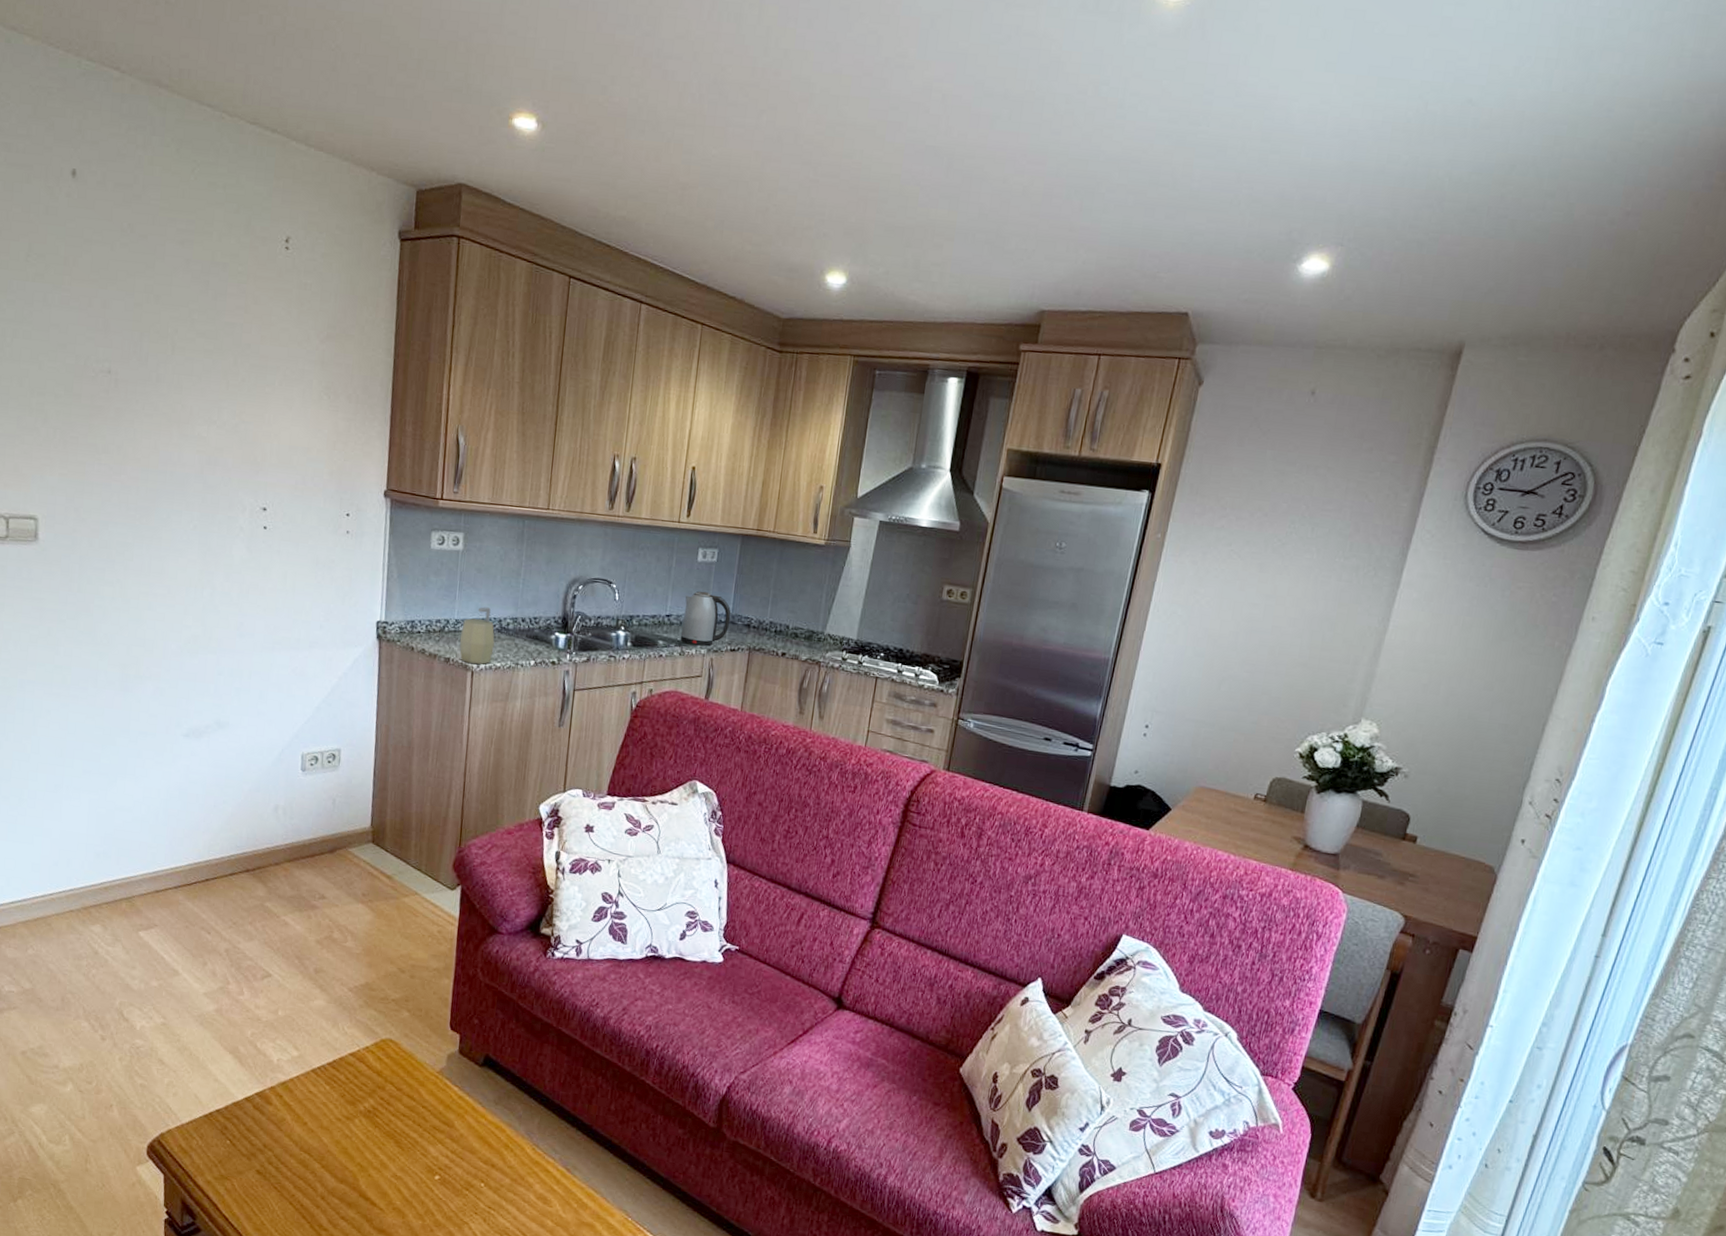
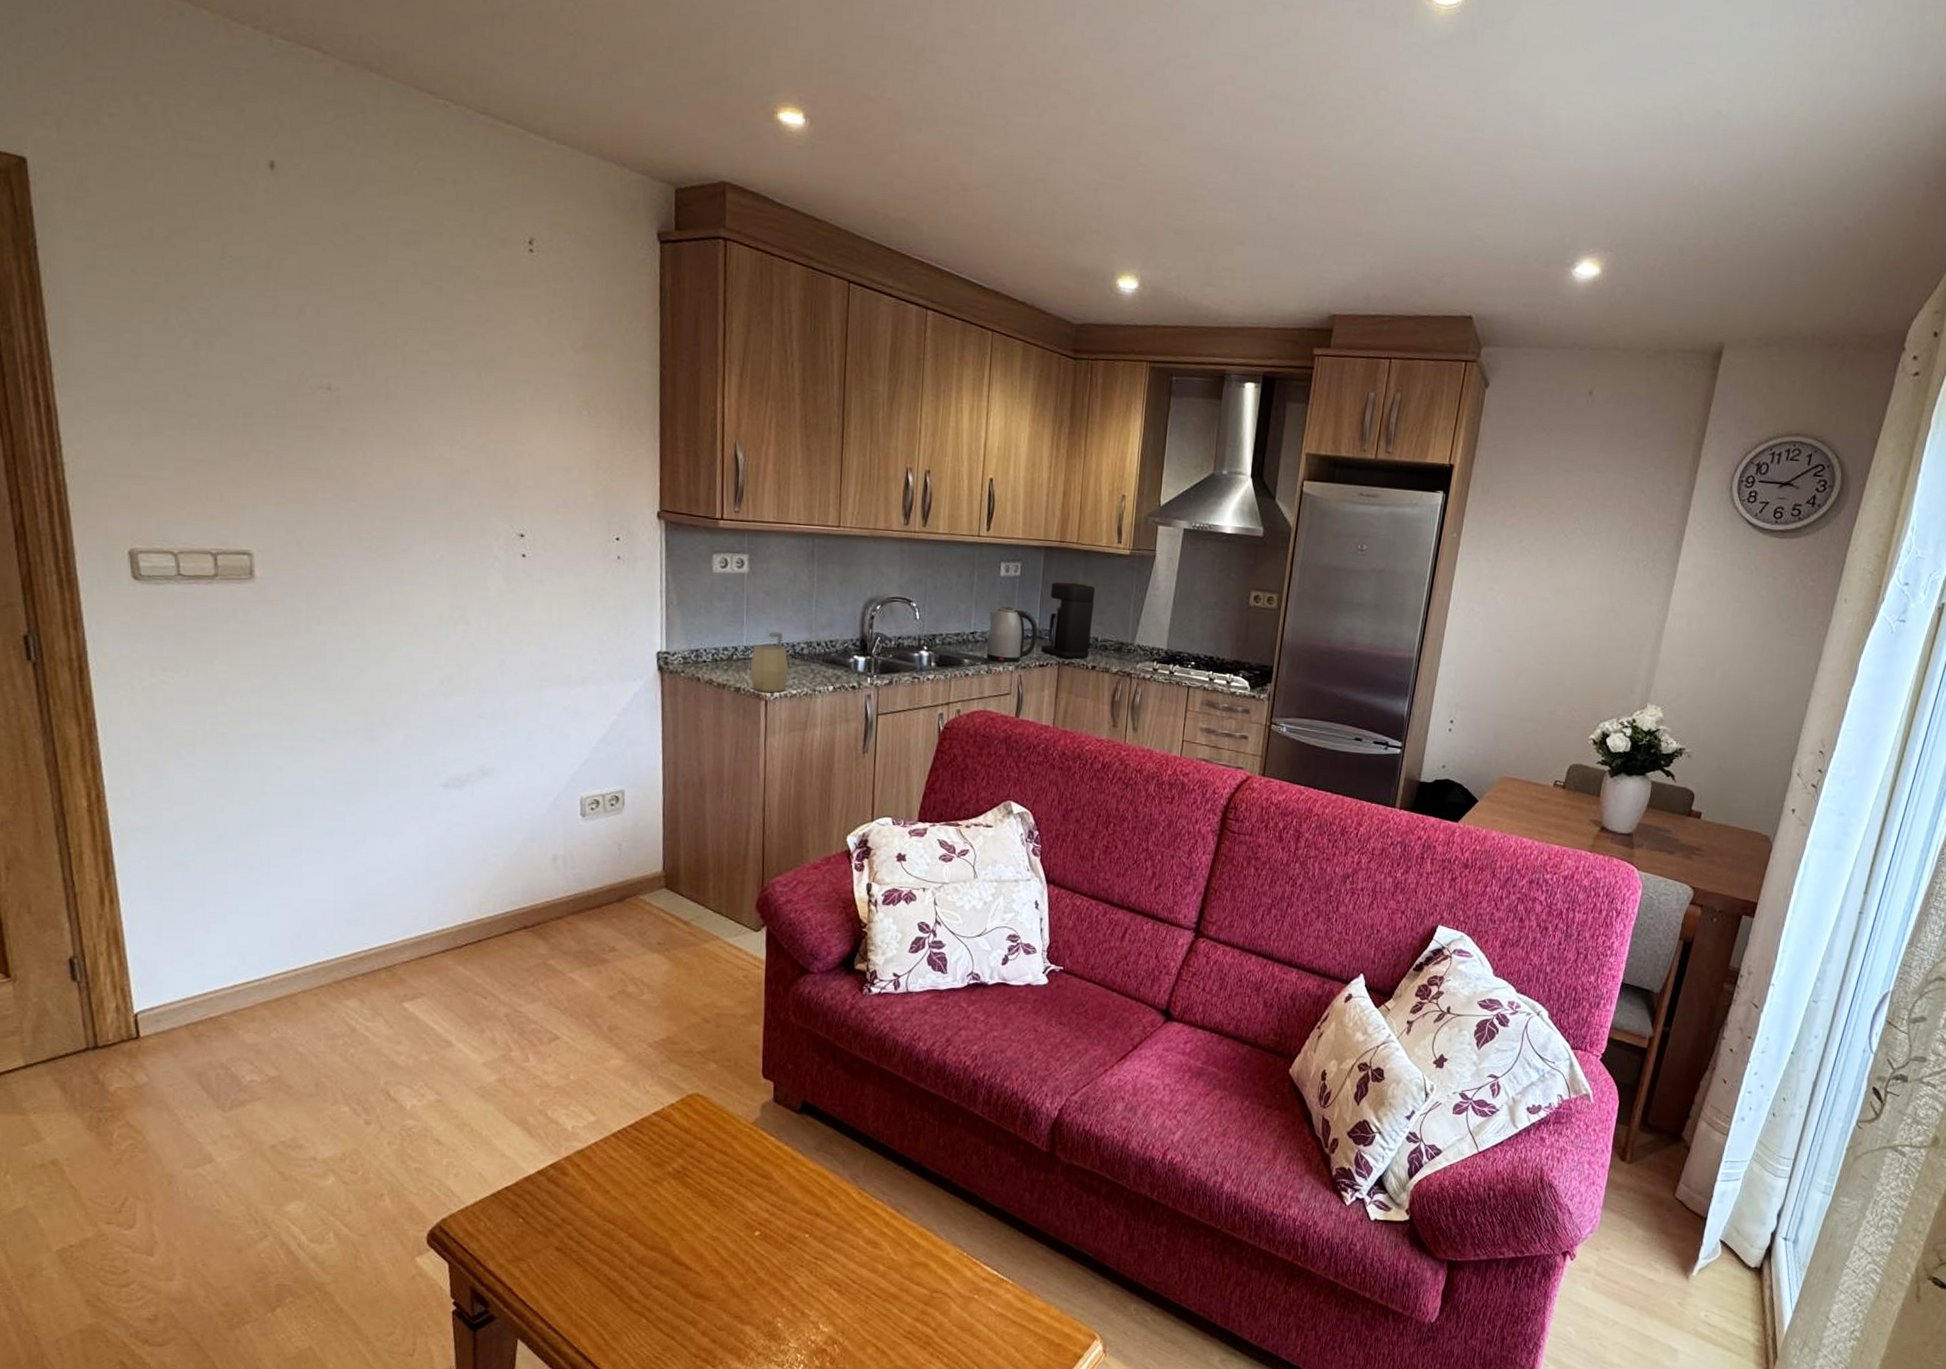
coffee maker: none [732,569,789,645] -> present [1040,582,1096,659]

